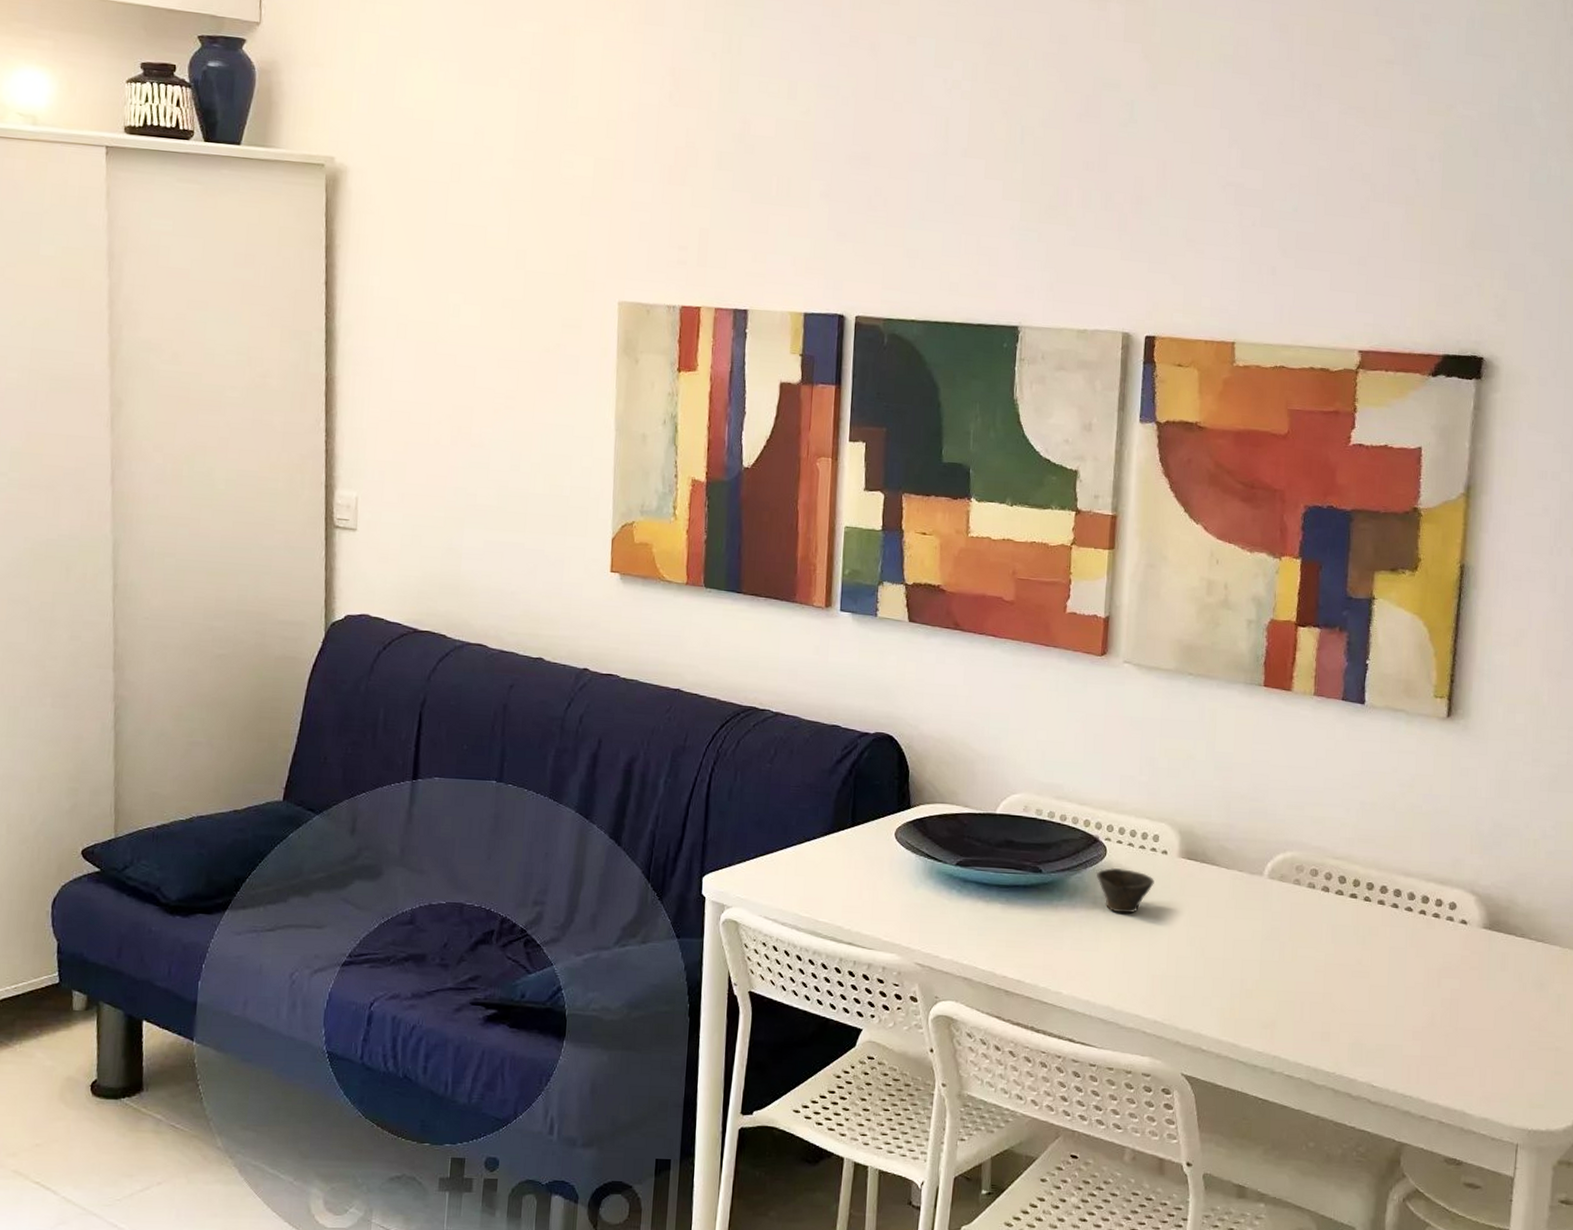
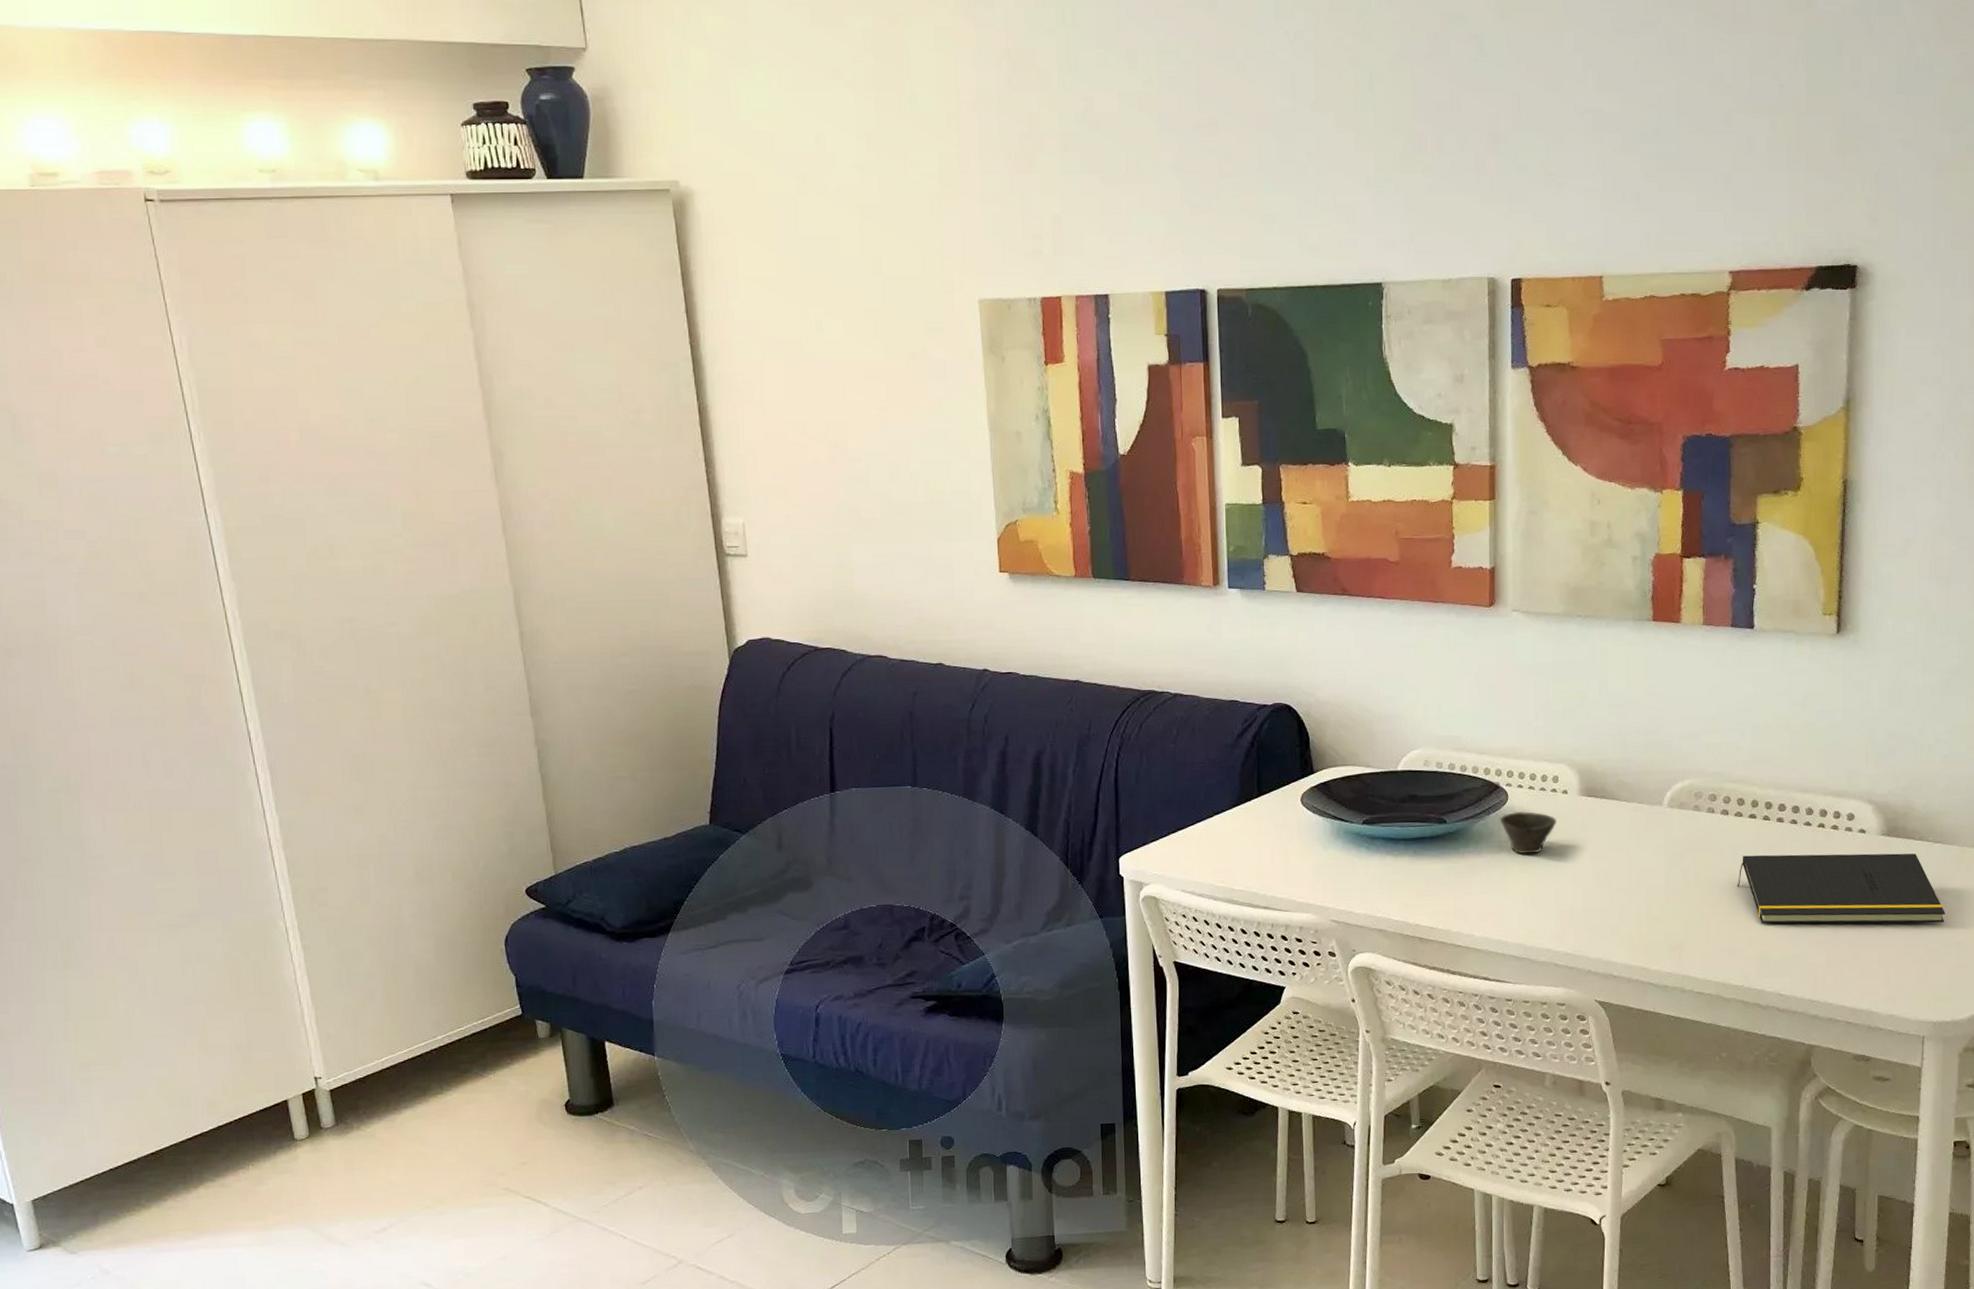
notepad: none [1333,936,1544,1025] -> present [1736,853,1945,924]

